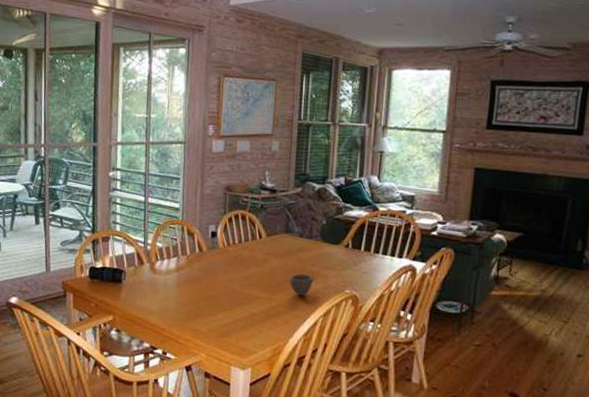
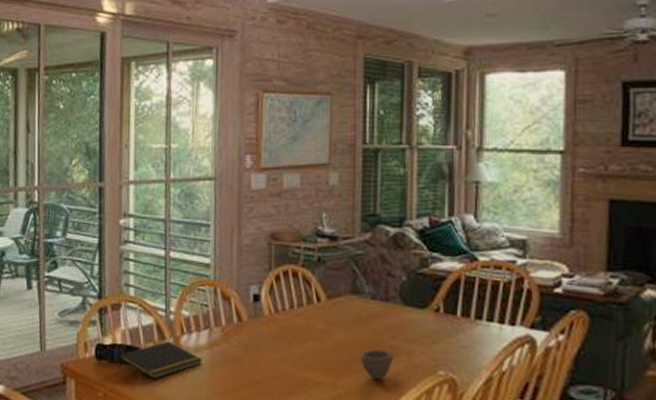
notepad: none [106,265,172,294] -> present [118,341,202,380]

